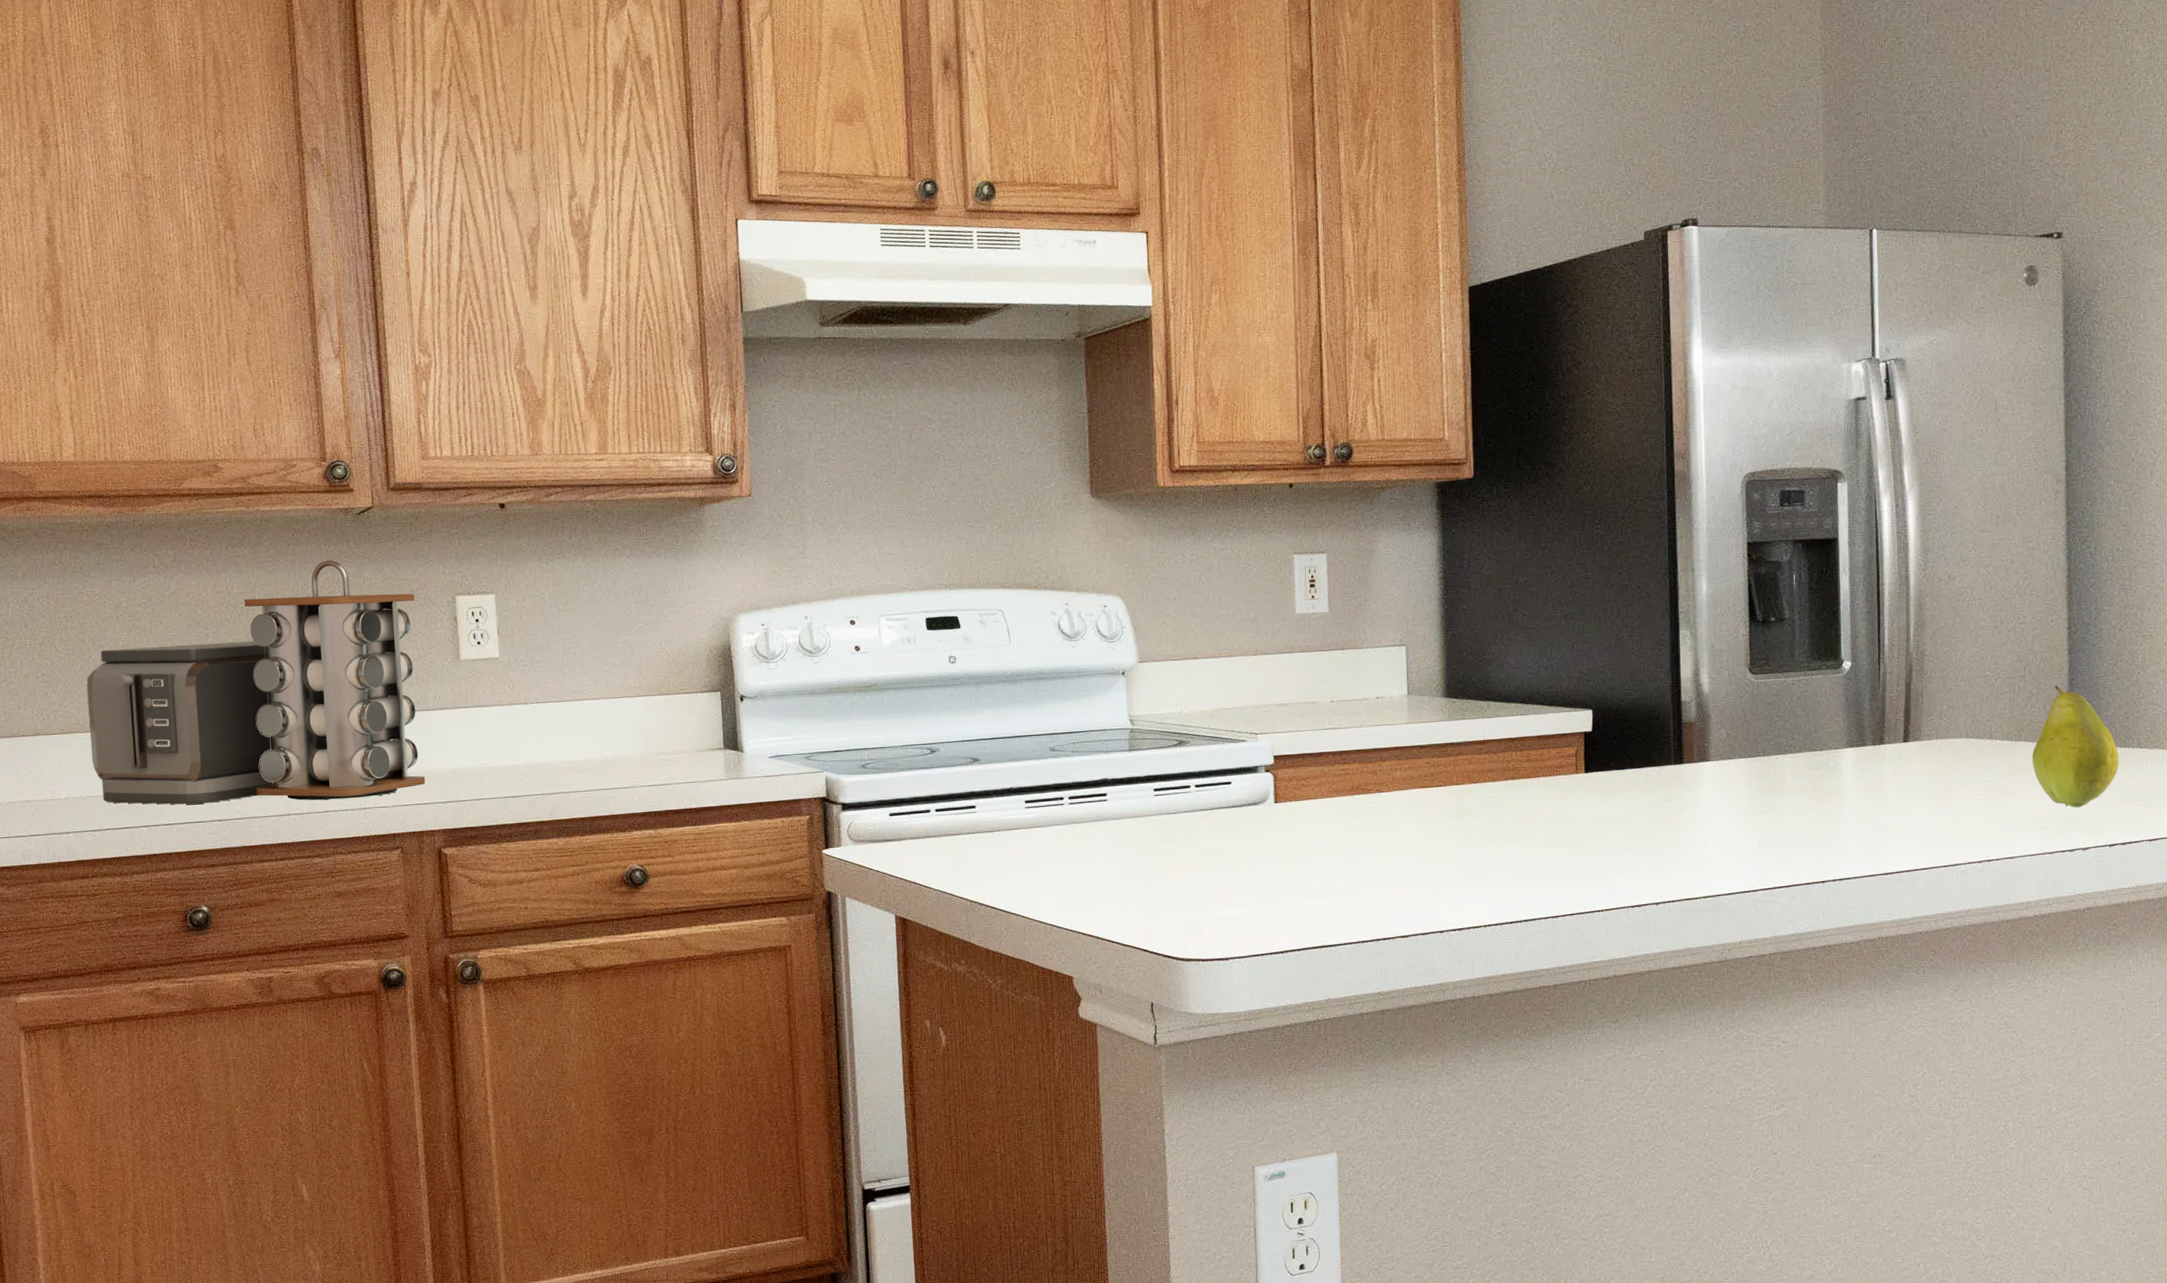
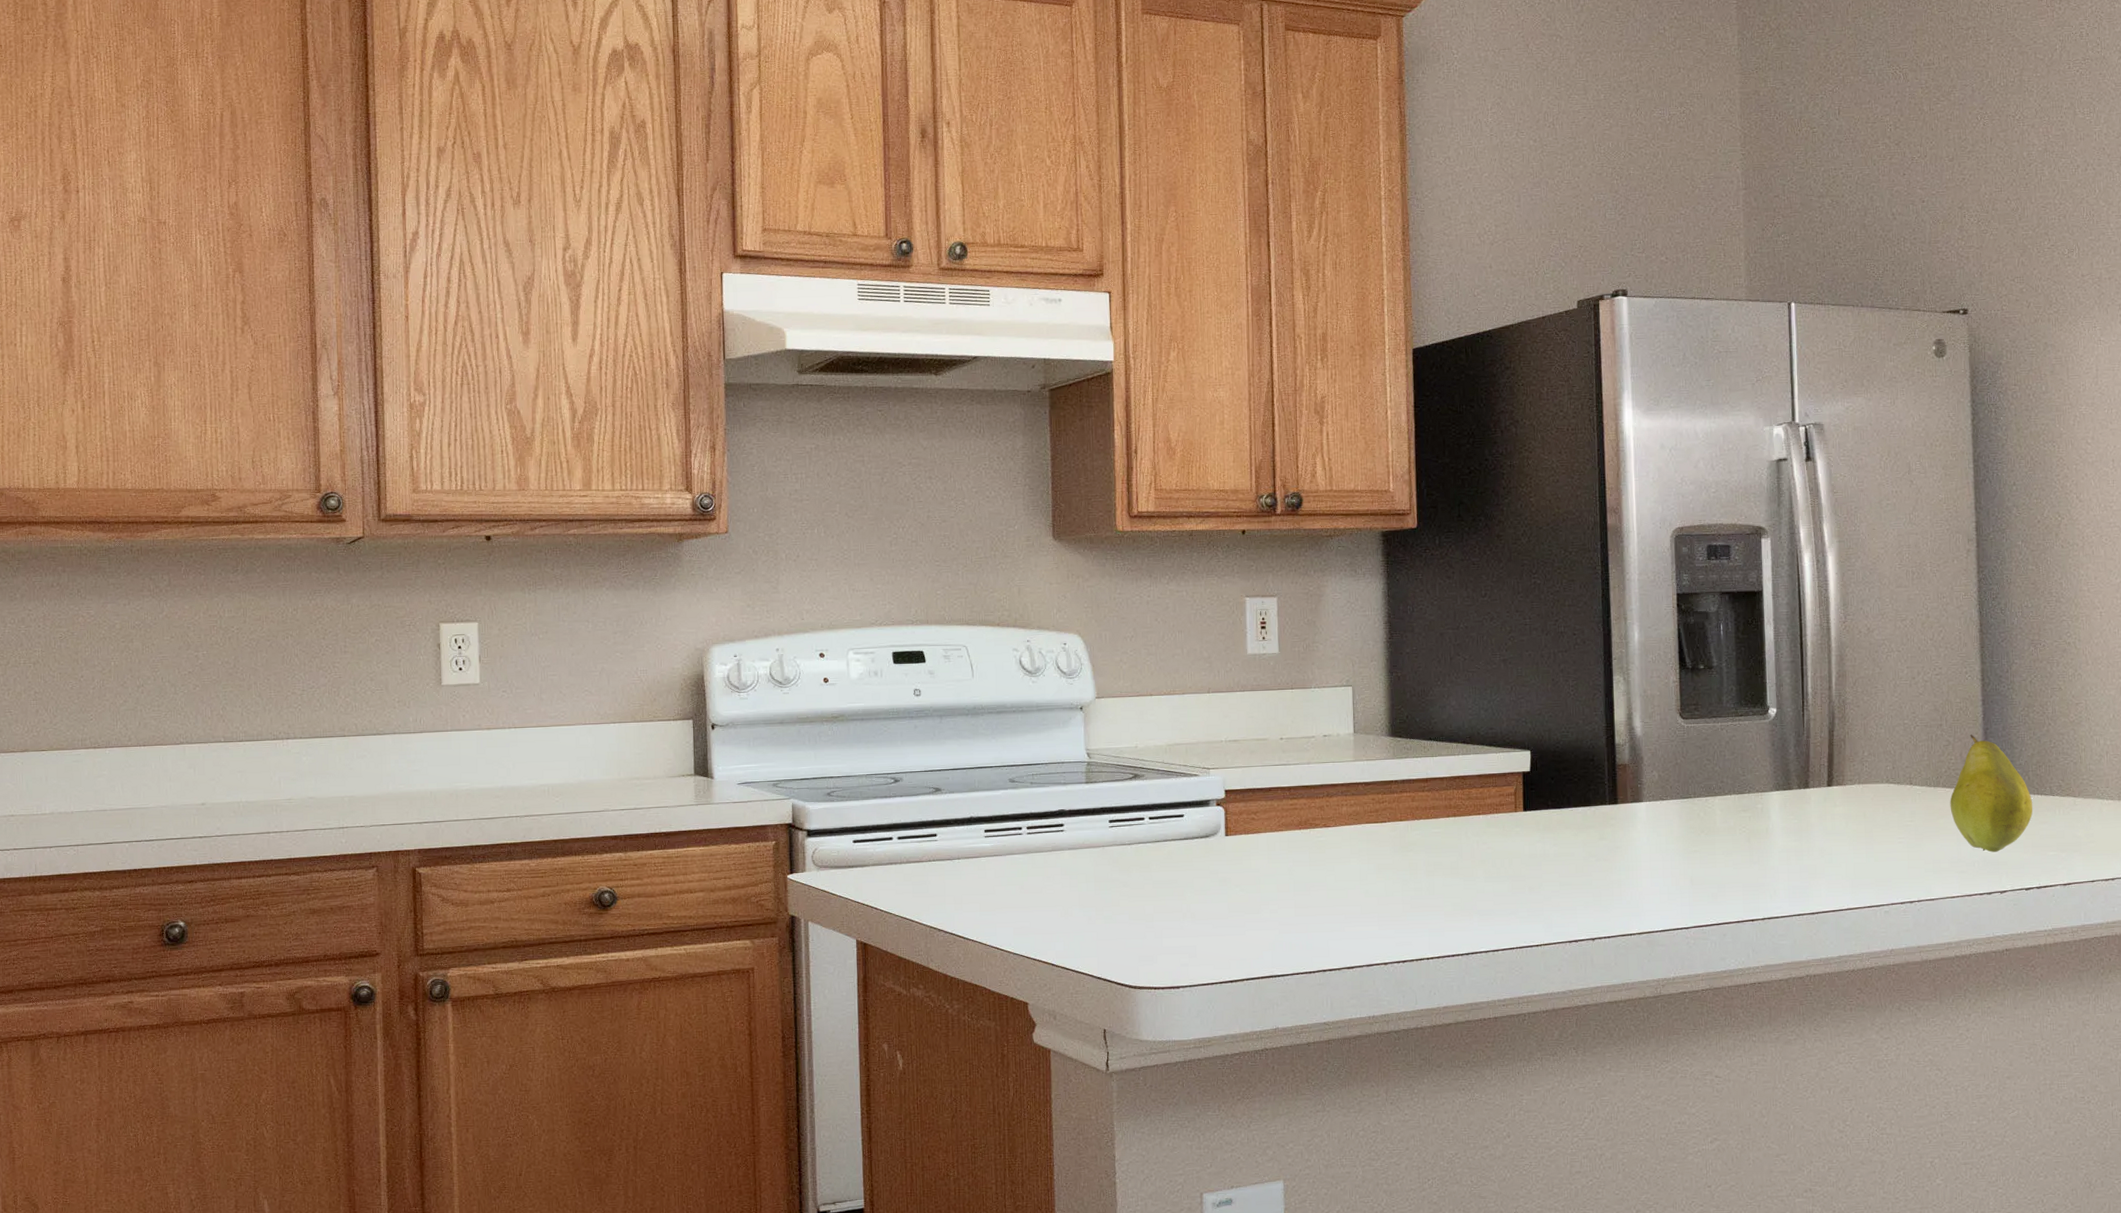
toaster: present [86,641,283,805] -> none [77,663,266,821]
spice rack: present [244,560,426,801] -> none [235,587,403,819]

